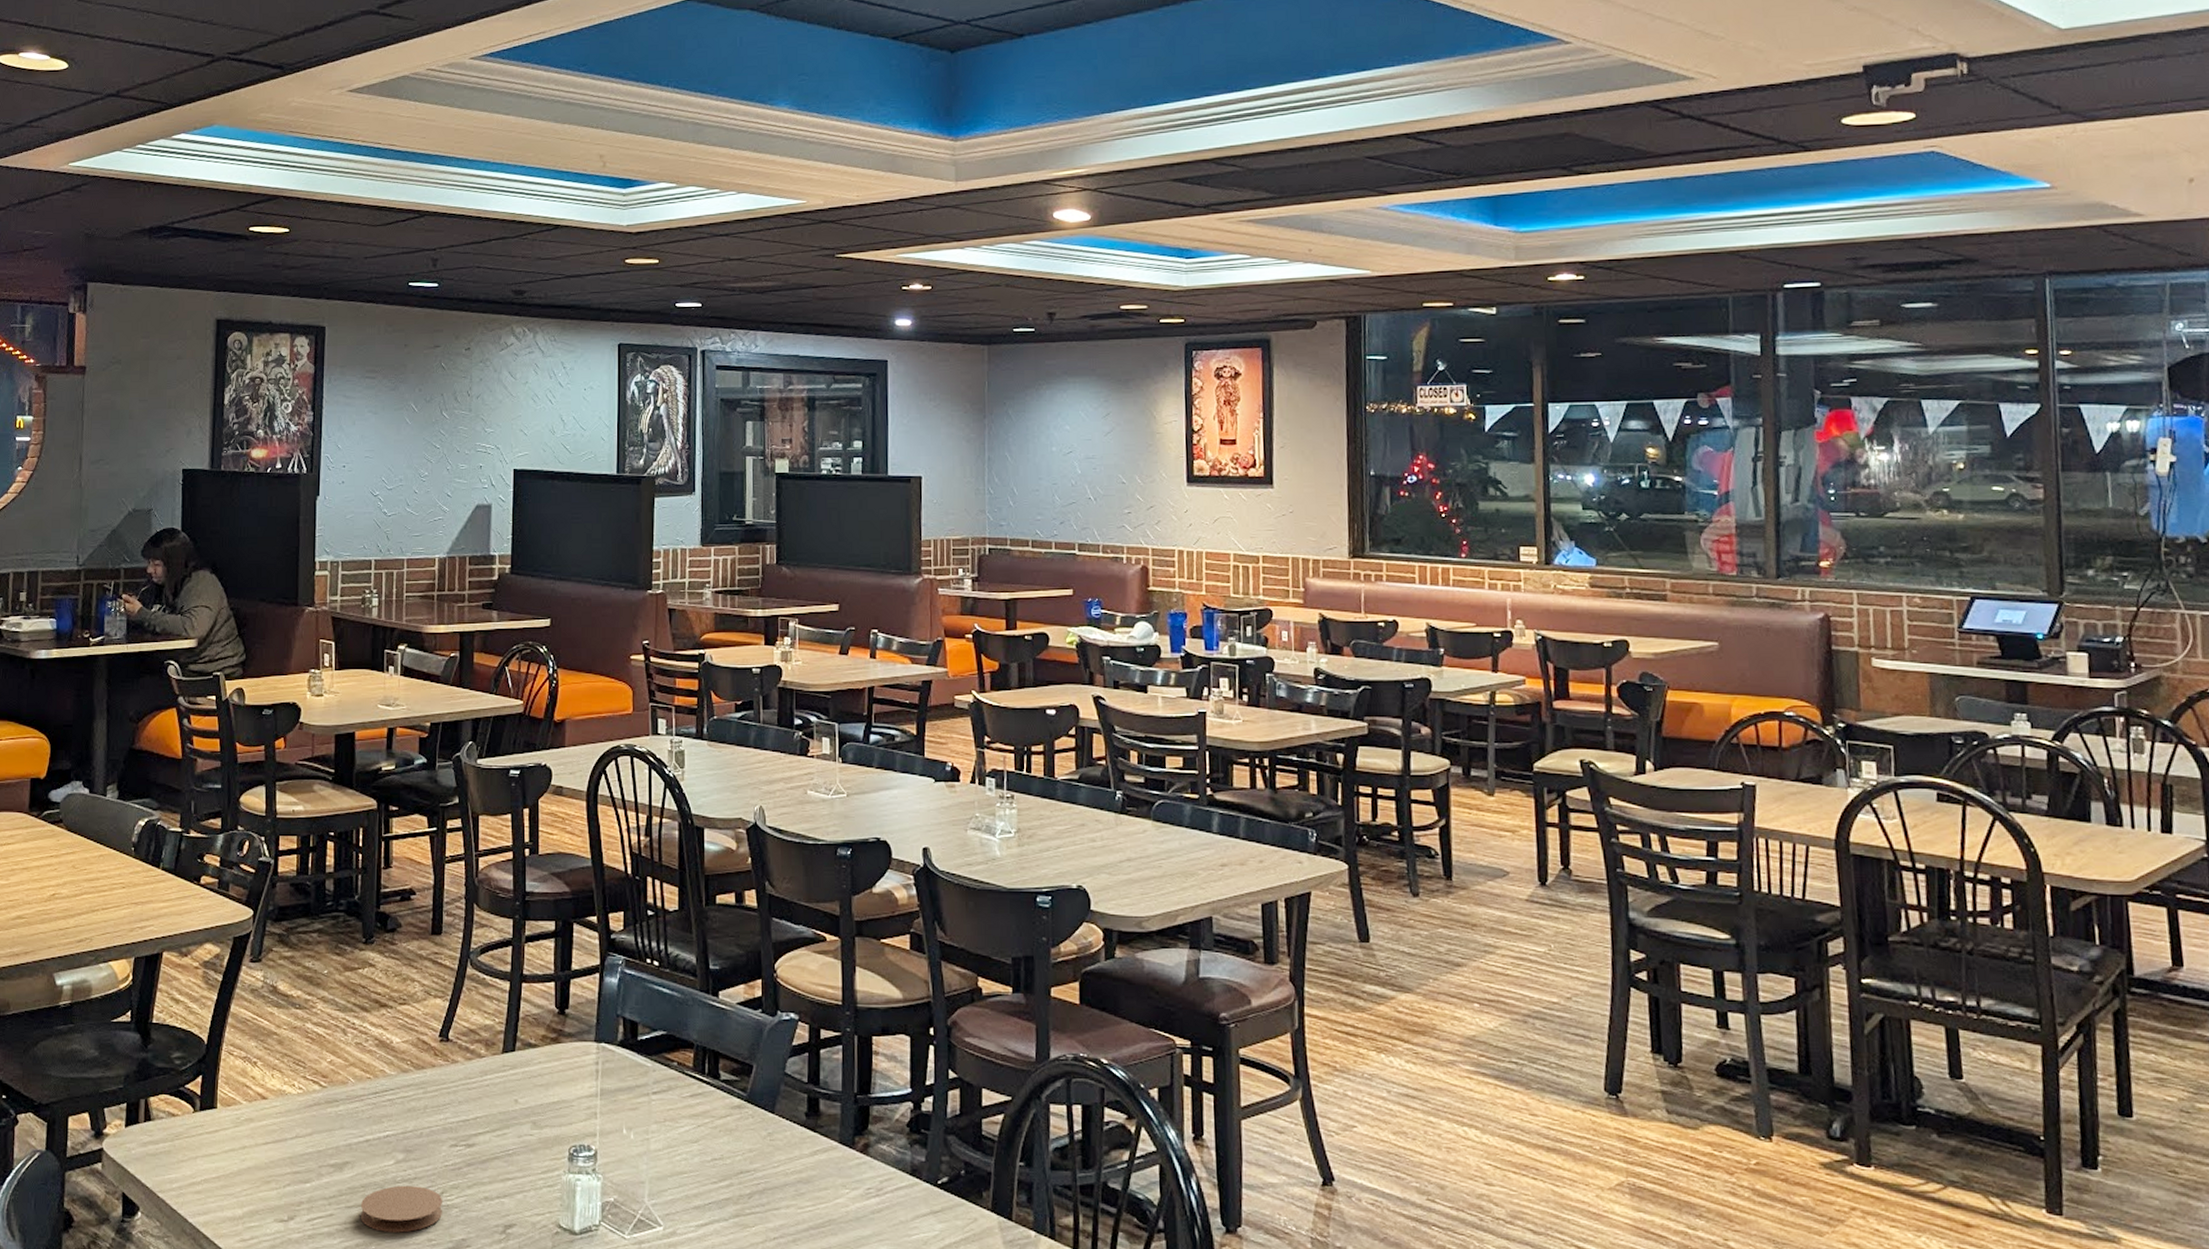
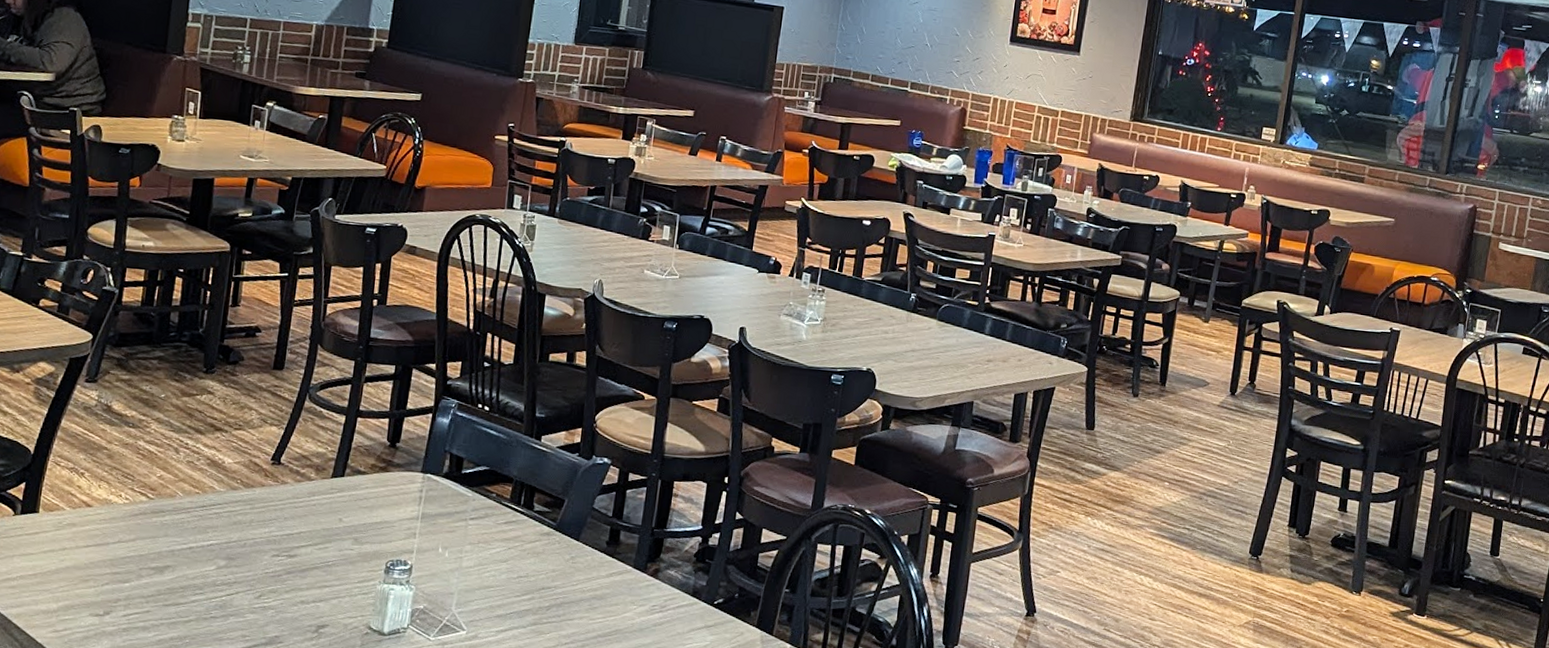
coaster: present [360,1185,443,1233] -> none [176,588,261,629]

